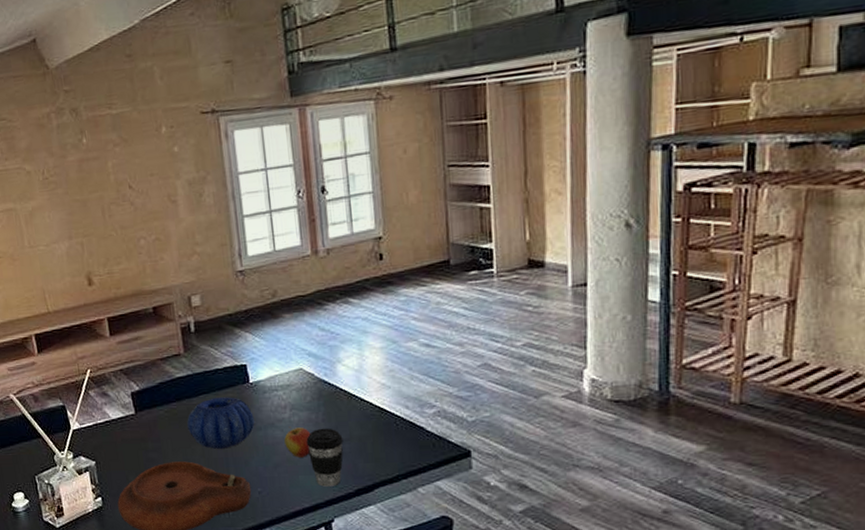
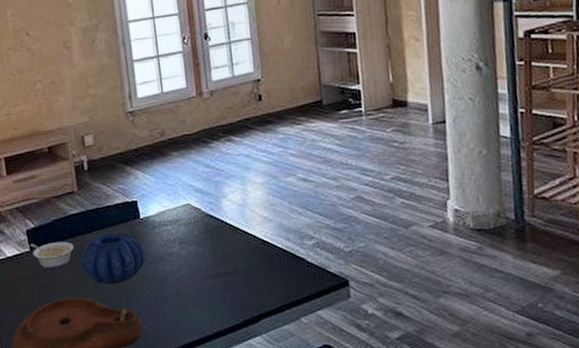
legume: none [135,405,181,432] -> present [30,241,74,269]
apple: present [284,427,311,458] -> none [173,260,199,291]
coffee cup: present [306,428,343,487] -> none [194,261,230,319]

